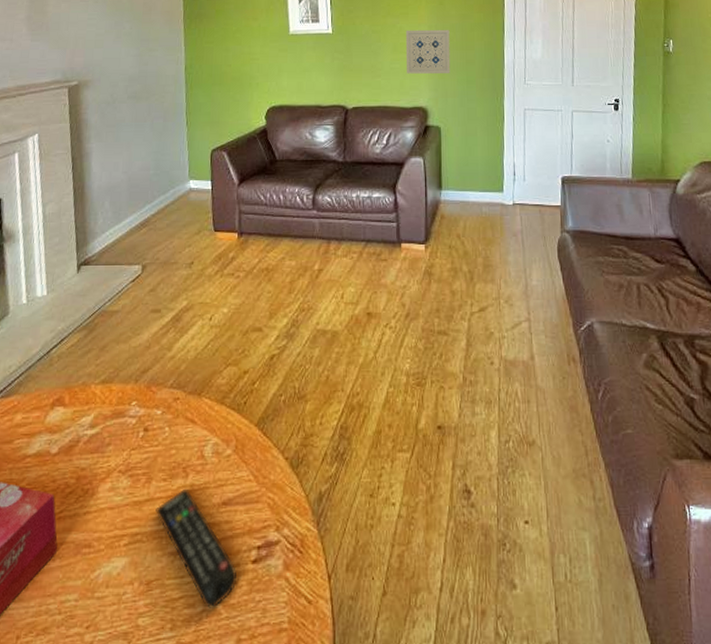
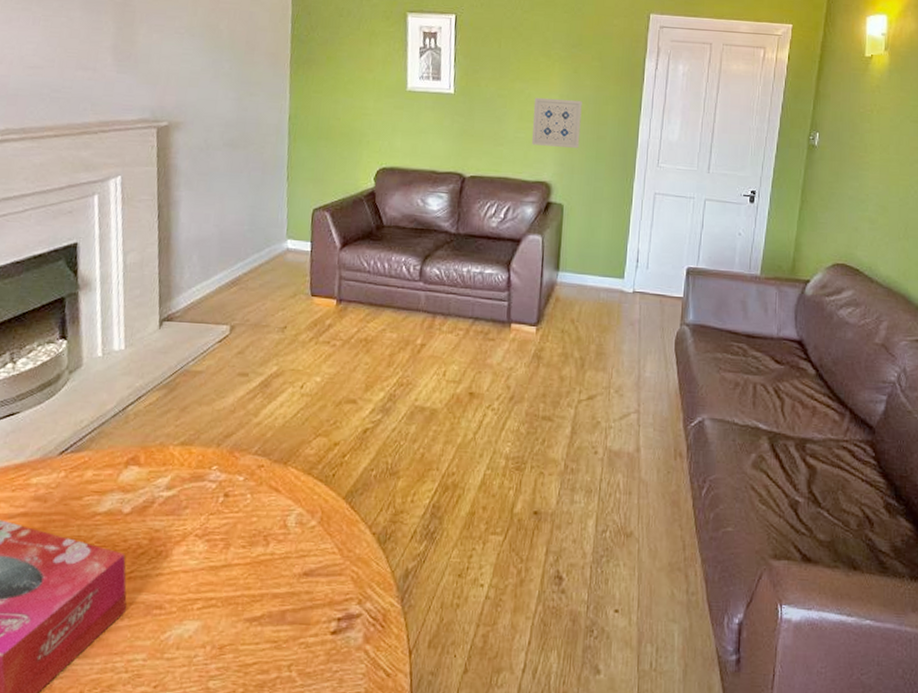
remote control: present [155,488,238,608] -> none [232,556,316,676]

